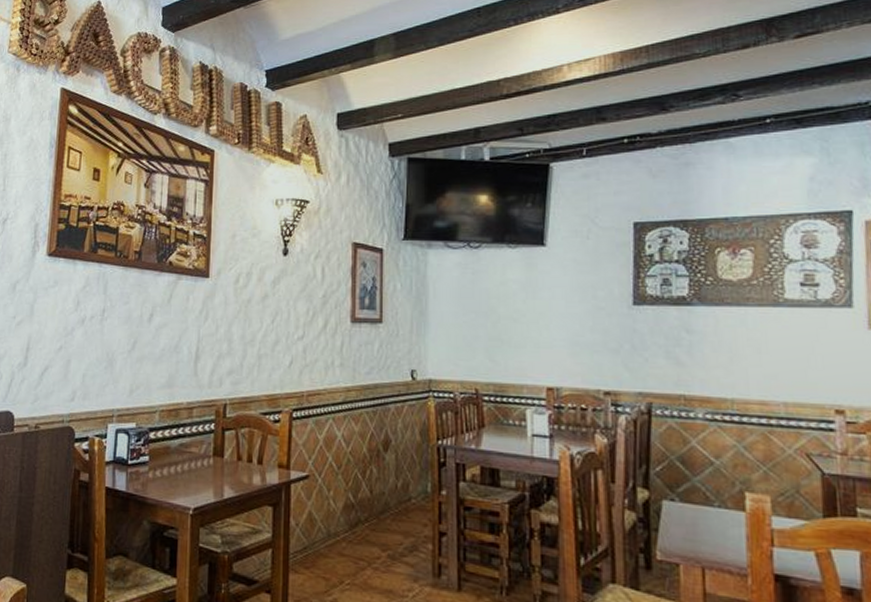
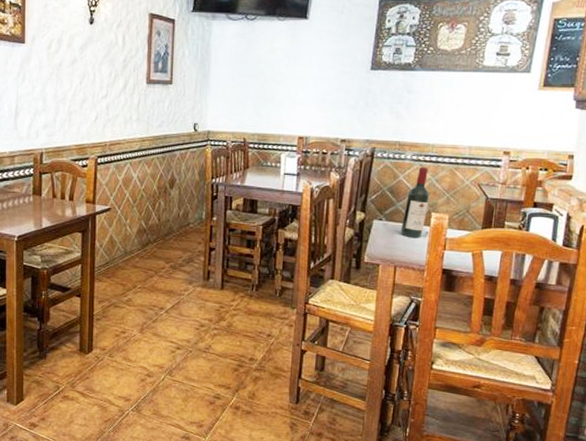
wine bottle: none [703,428,739,529] -> present [400,166,430,239]

